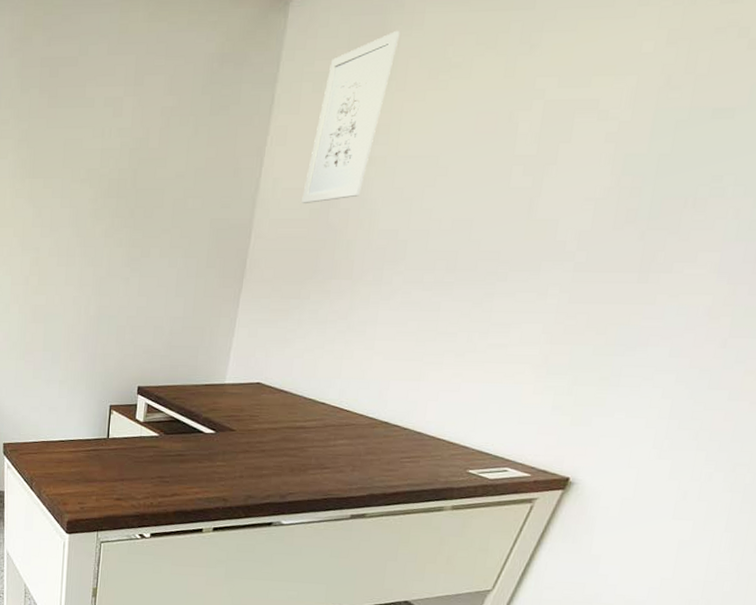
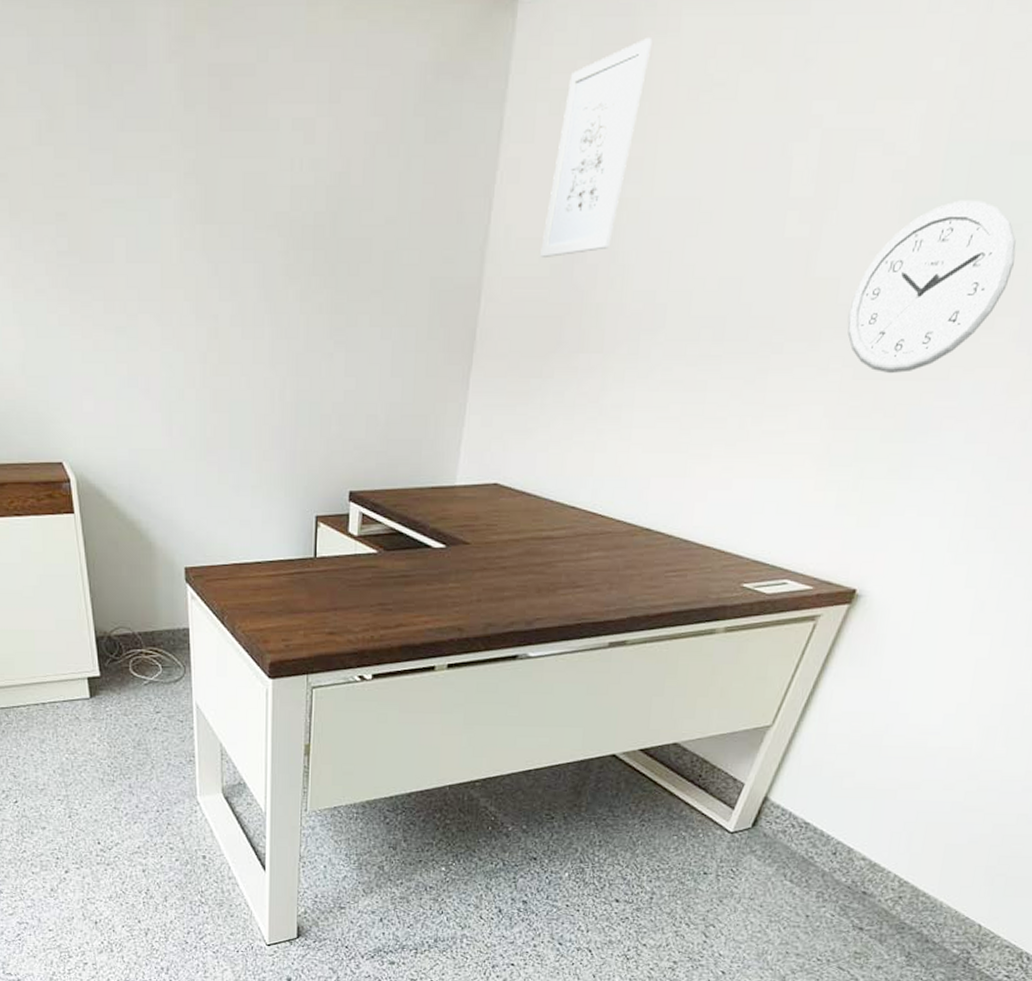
wall clock: none [564,156,717,298] -> present [847,200,1016,373]

